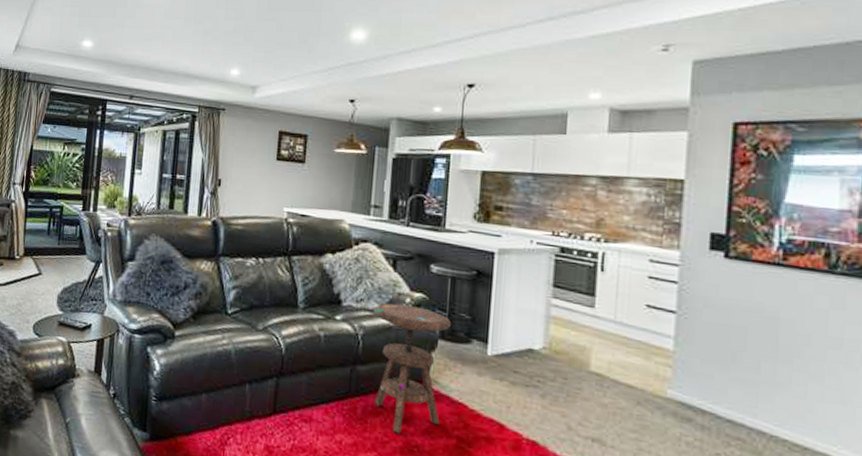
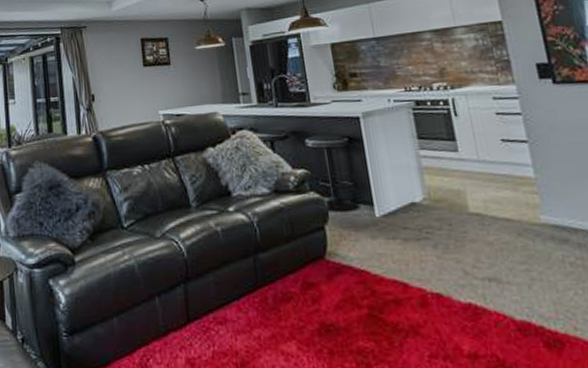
side table: present [373,303,452,434] -> none [262,183,348,316]

